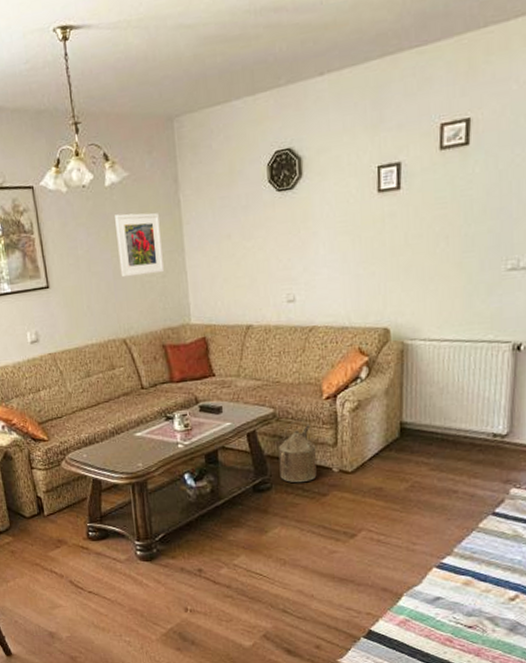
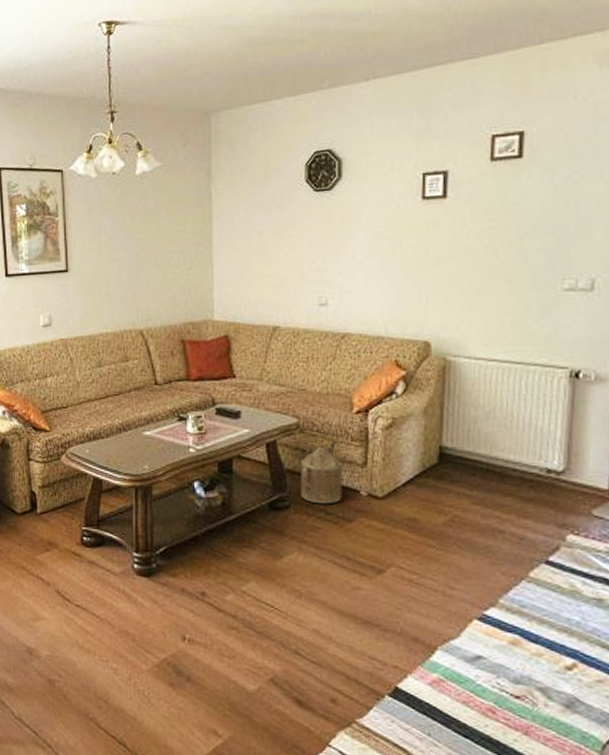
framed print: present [115,213,164,278] -> none [143,203,189,267]

